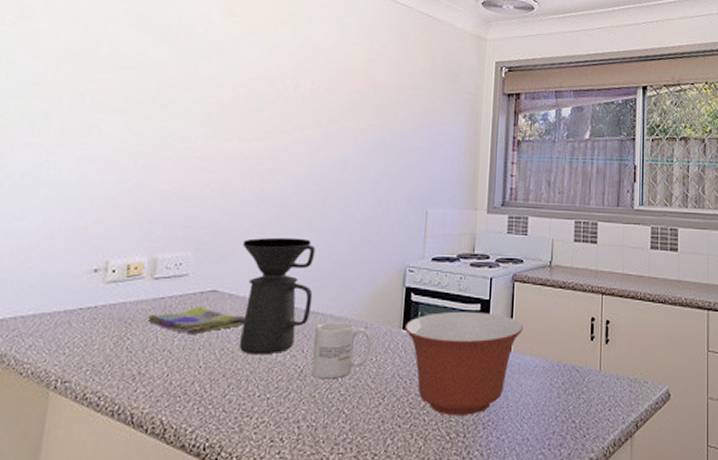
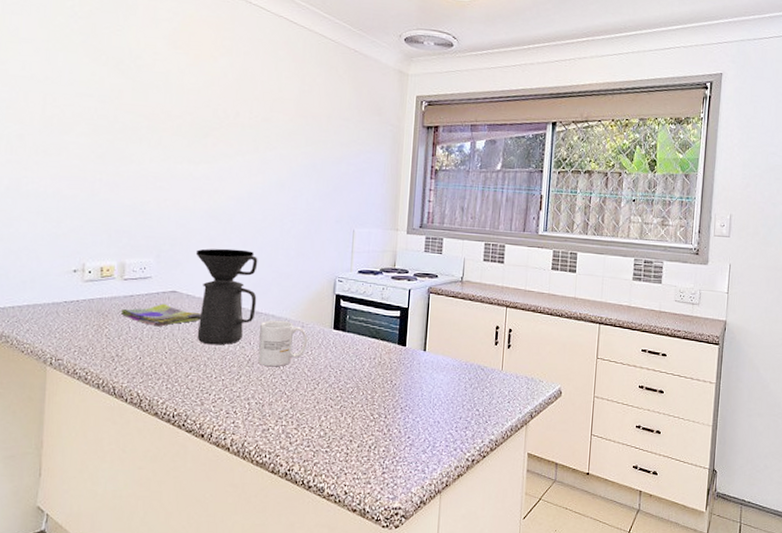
mixing bowl: present [404,311,524,416] -> none [335,316,437,401]

